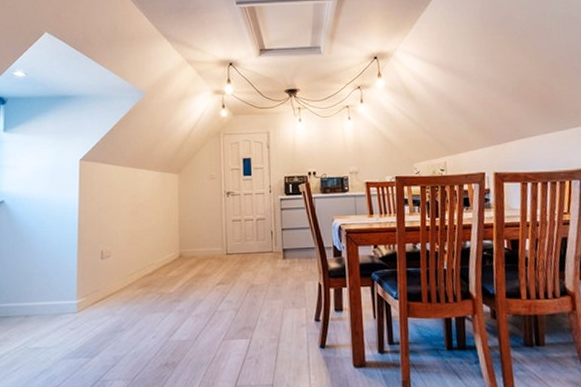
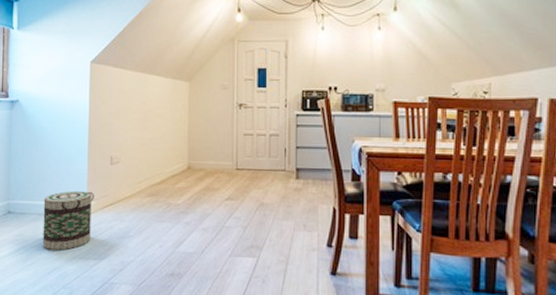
basket: none [29,287,84,352] -> present [43,190,94,251]

